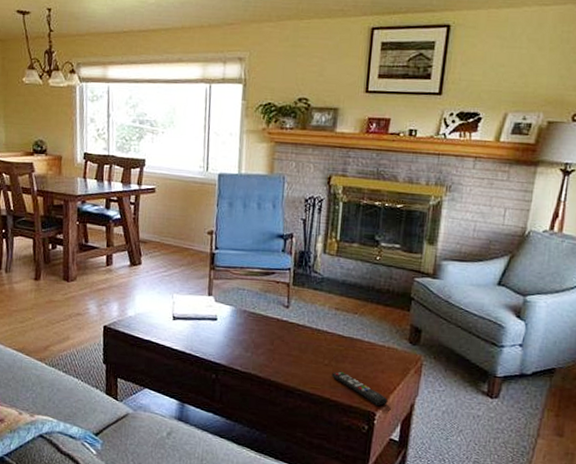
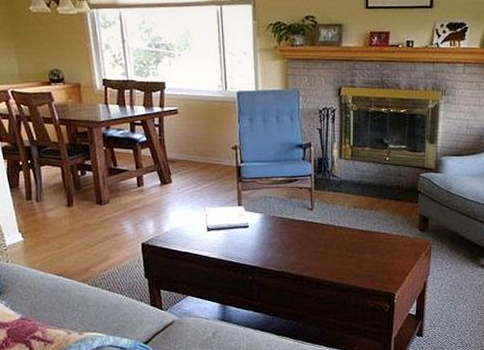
remote control: present [332,371,388,406] -> none [355,261,404,288]

